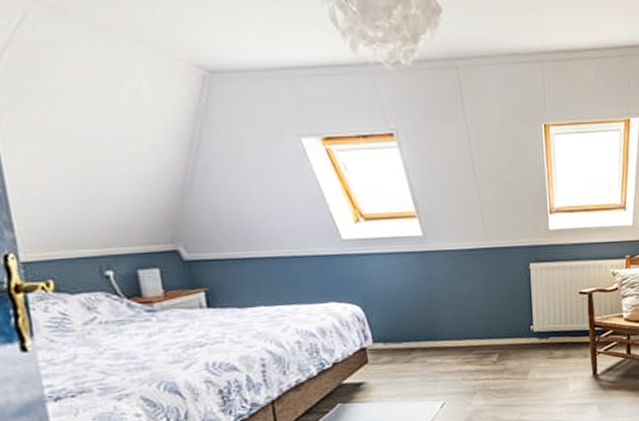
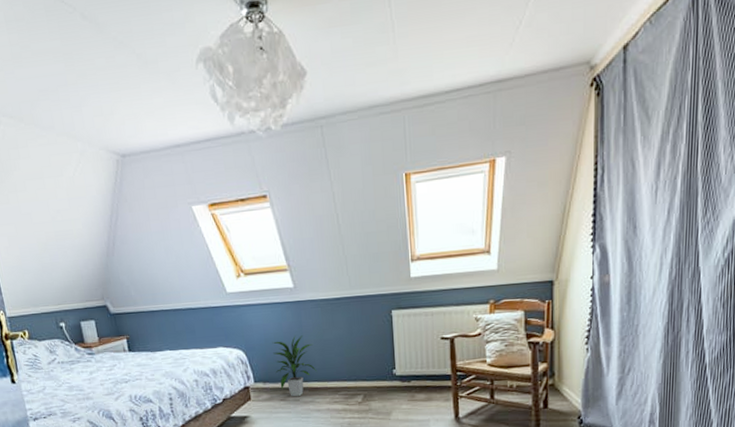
indoor plant: none [395,289,447,358] -> present [272,335,316,397]

